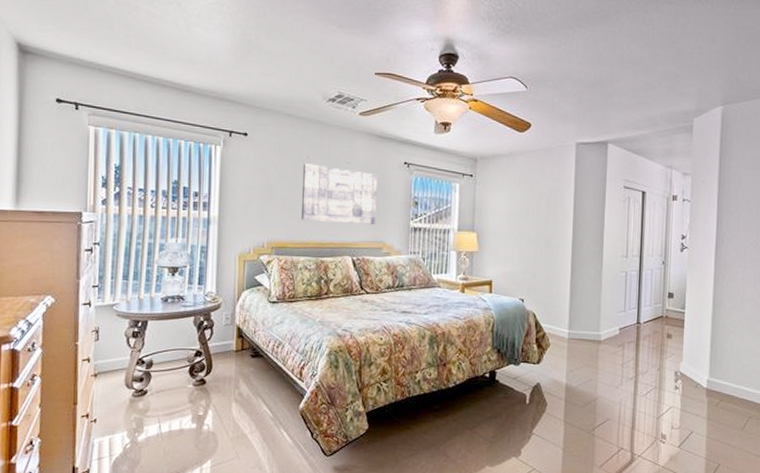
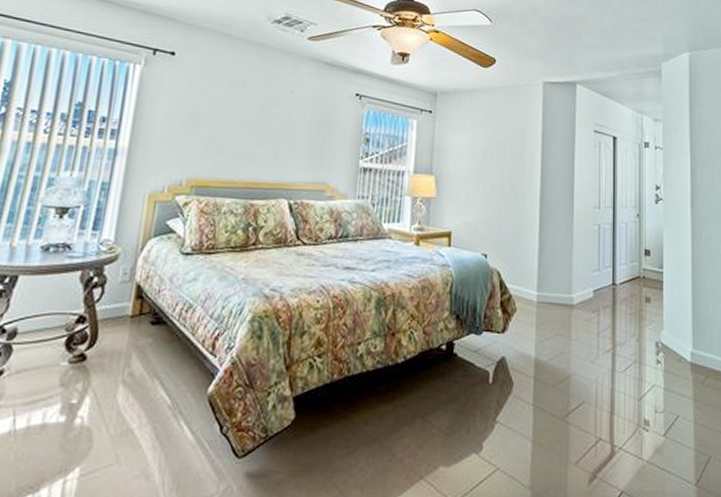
wall art: present [301,163,378,225] -> none [231,89,325,164]

